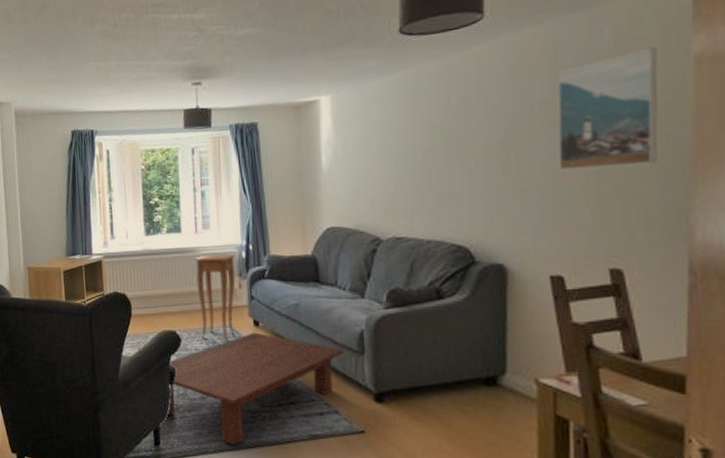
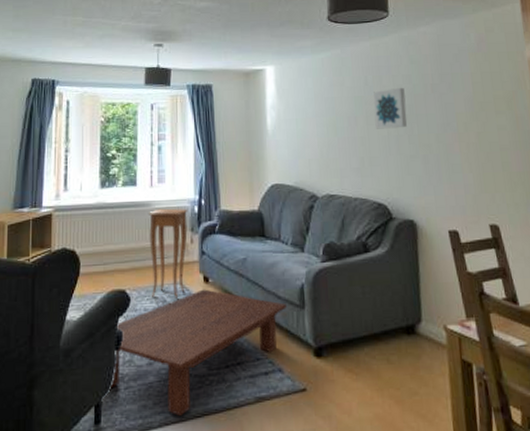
wall art: none [457,107,502,161] -> present [374,87,407,129]
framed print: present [557,46,658,170] -> none [442,50,513,141]

